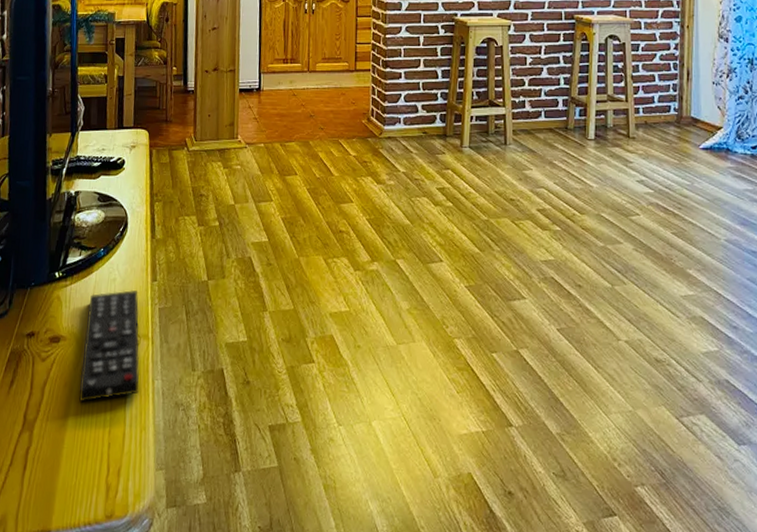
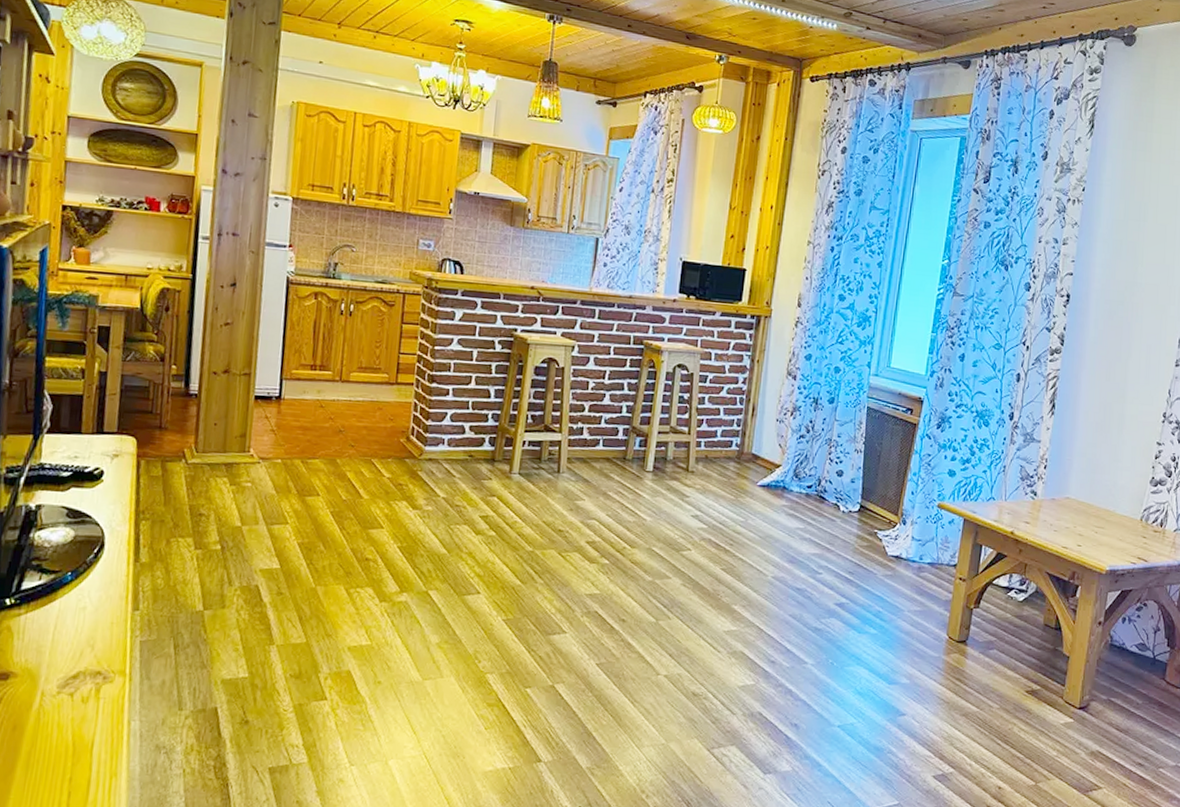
remote control: present [79,290,140,403] -> none [32,620,115,748]

